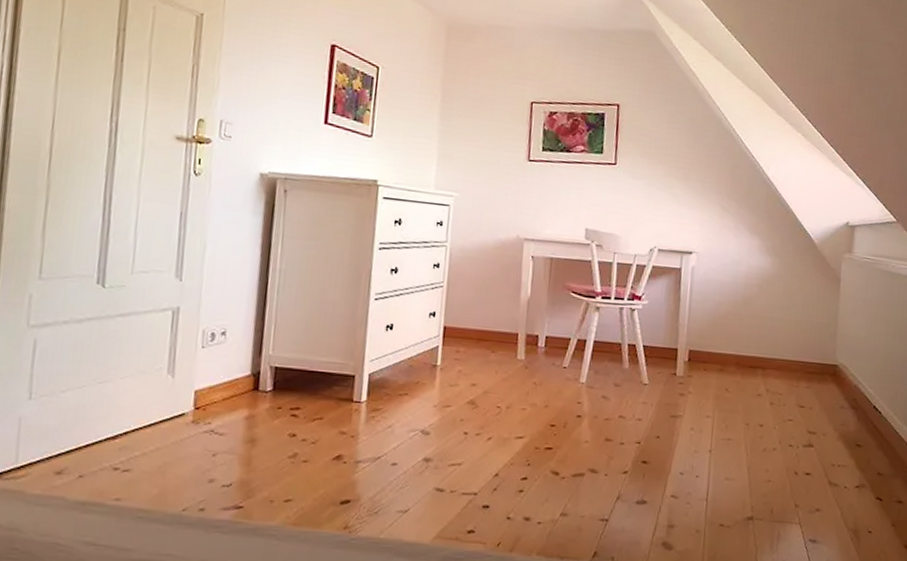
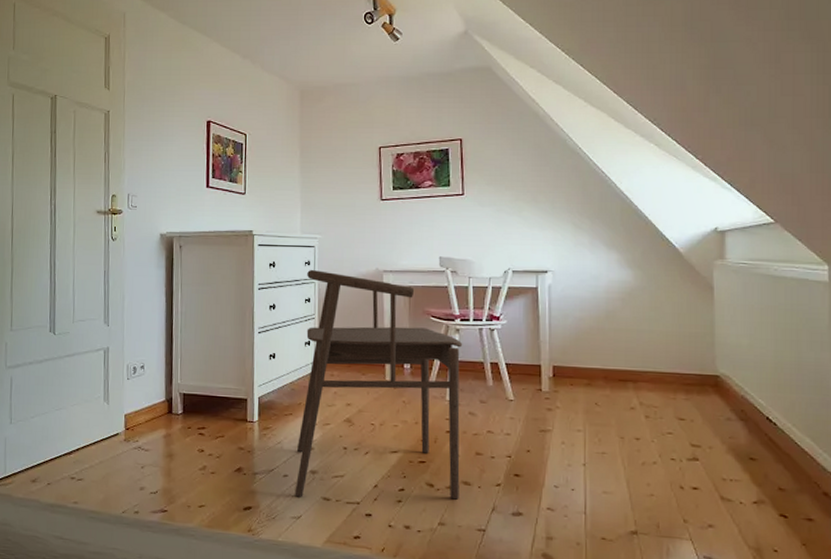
armchair: none [403,230,602,488] -> present [295,269,463,500]

